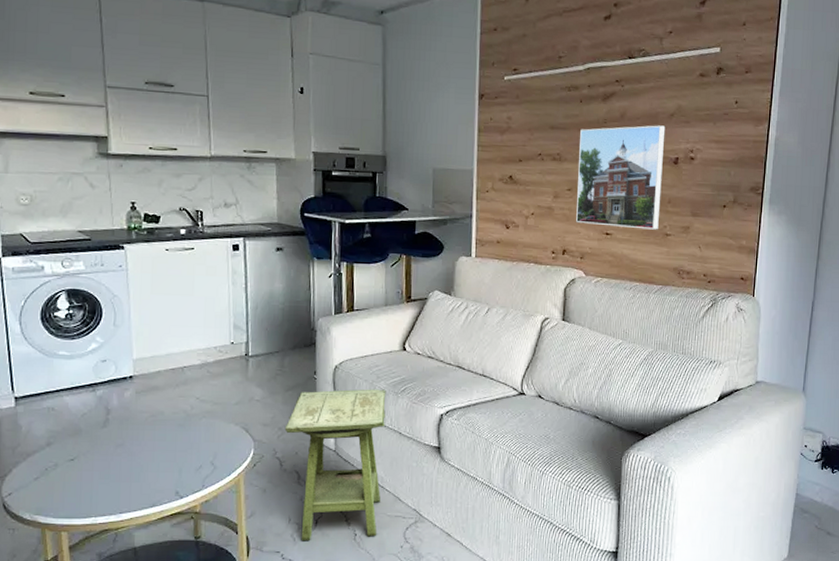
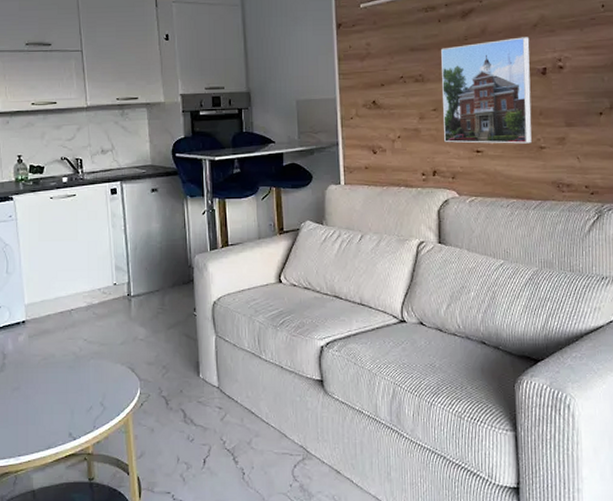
side table: present [284,389,386,541] -> none [168,323,266,481]

